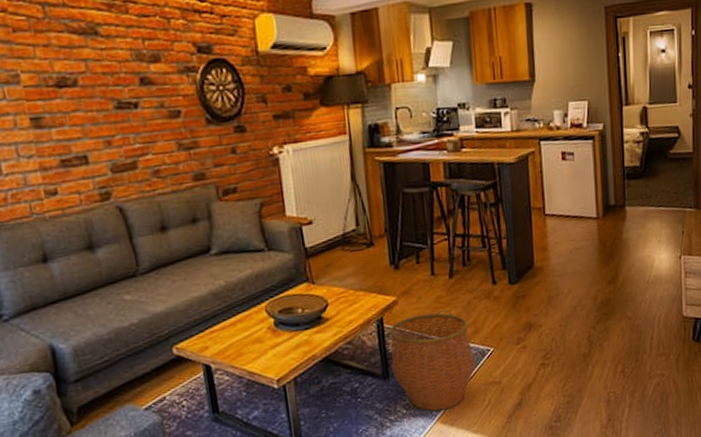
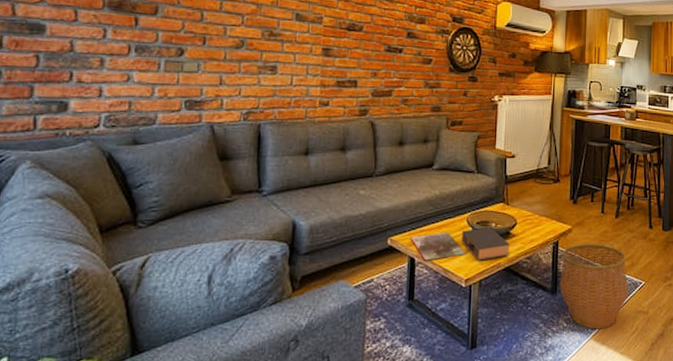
magazine: none [200,328,273,367] -> present [410,232,467,261]
book: none [263,314,325,356] -> present [462,227,510,261]

